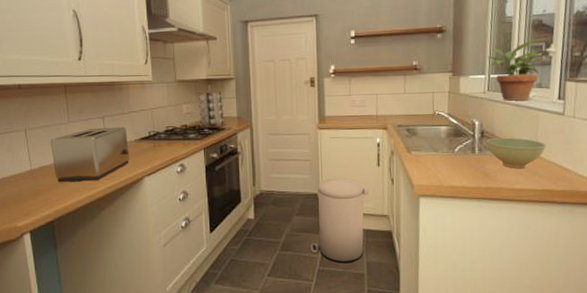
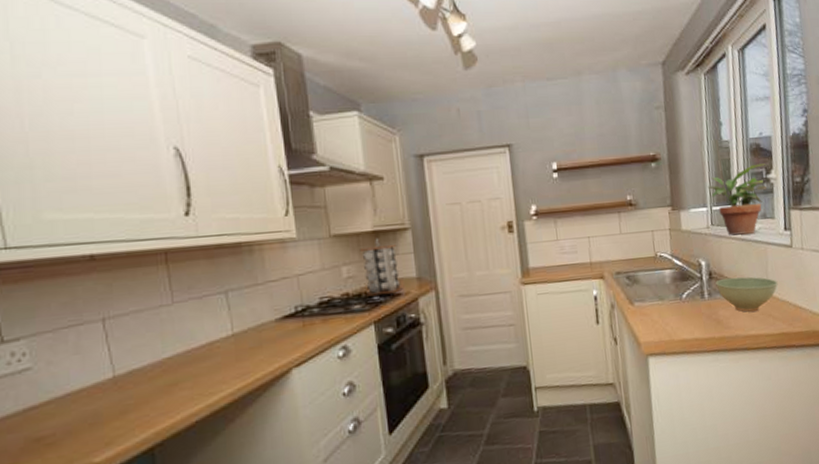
toaster: present [50,127,129,183] -> none [143,302,268,391]
pedal bin: present [310,178,369,264] -> none [522,342,589,452]

